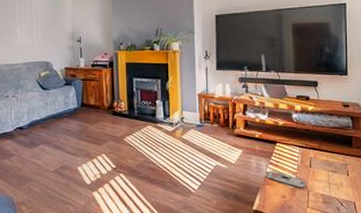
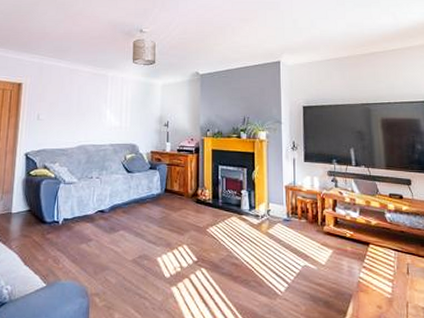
remote control: present [266,170,306,188] -> none [359,275,404,298]

